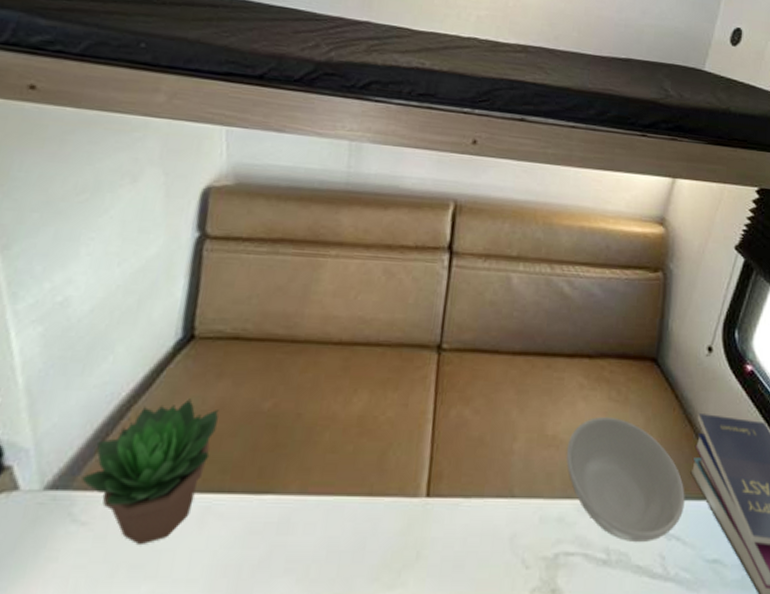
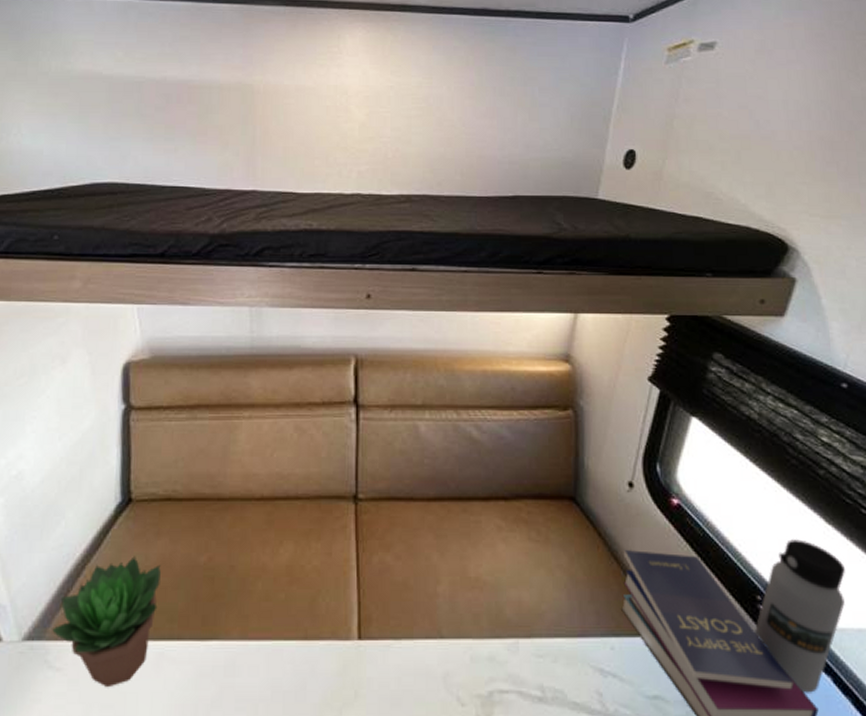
bowl: present [566,416,685,543] -> none [490,557,618,680]

